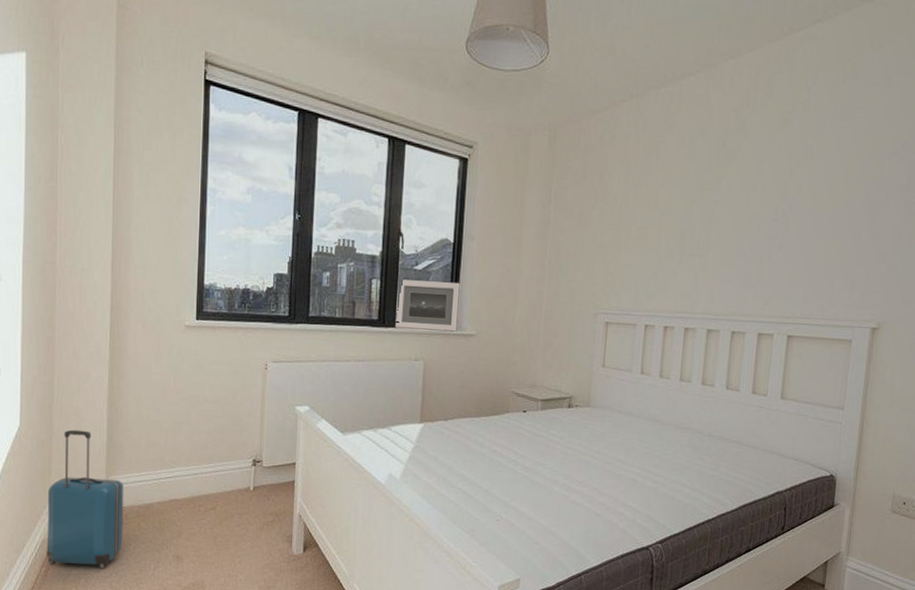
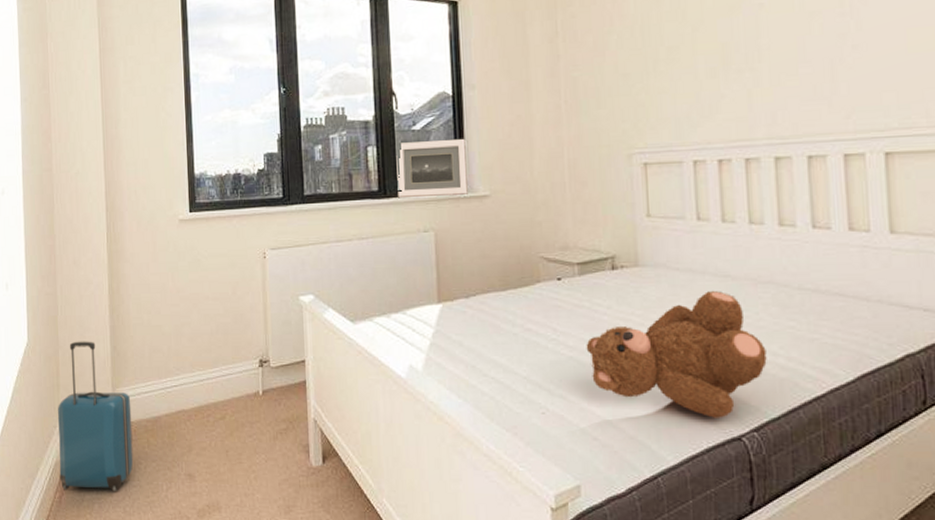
teddy bear: none [539,432,678,532] -> present [586,291,767,418]

